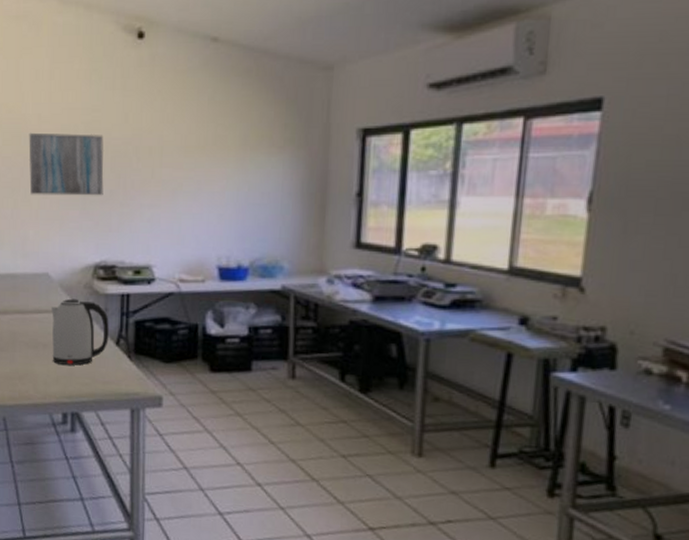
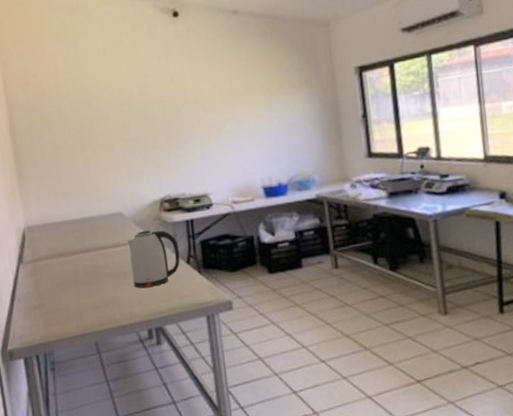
wall art: present [28,132,104,196] -> none [91,94,161,150]

